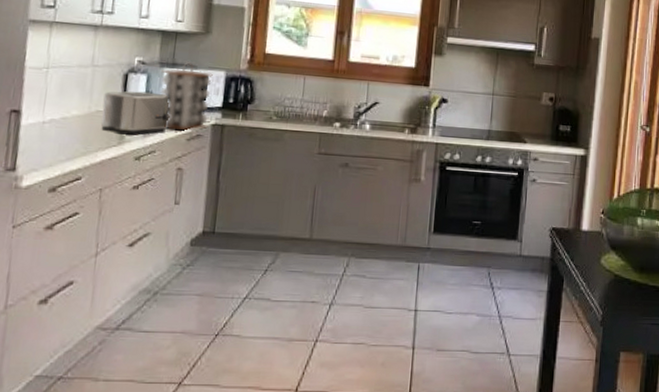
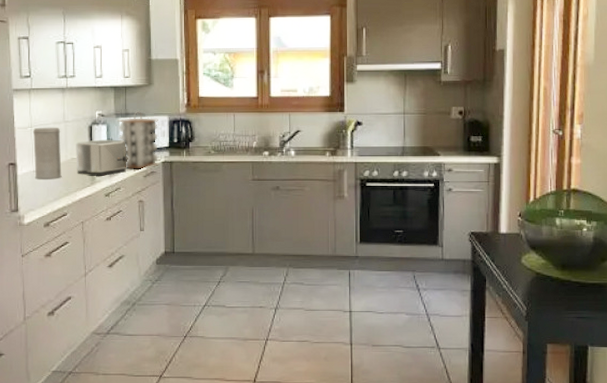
canister: none [43,69,87,135] -> present [32,127,62,180]

